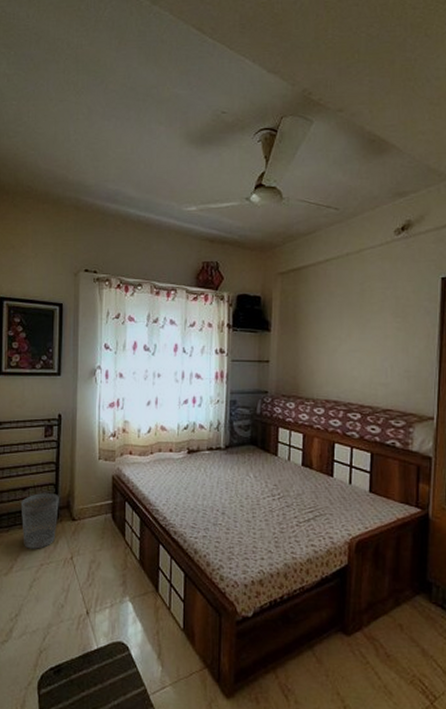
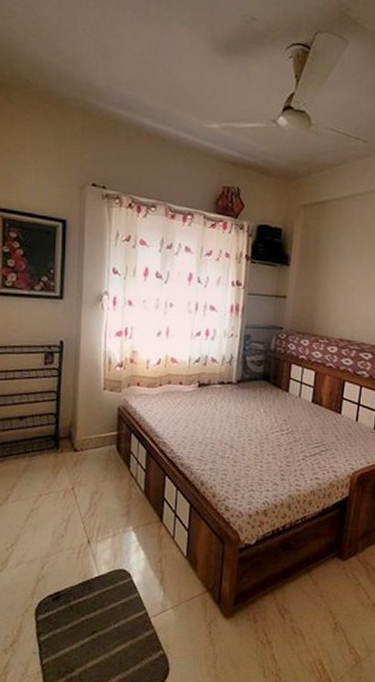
wastebasket: present [20,493,59,549] -> none [17,423,60,480]

